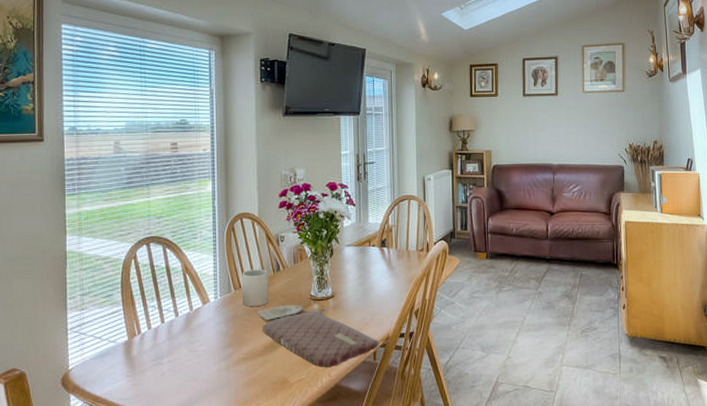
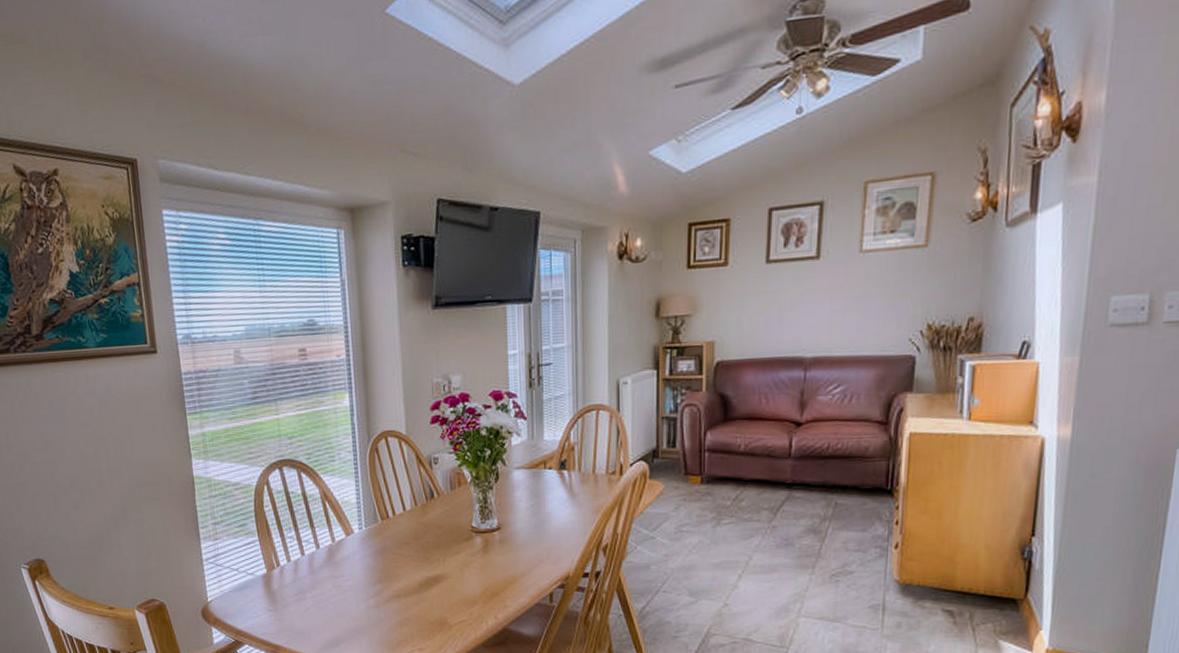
mug: present [241,269,269,307] -> none [388,496,422,540]
placemat: present [256,304,379,367] -> none [407,537,556,608]

